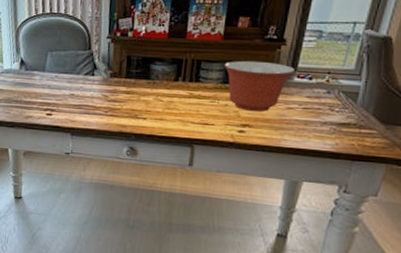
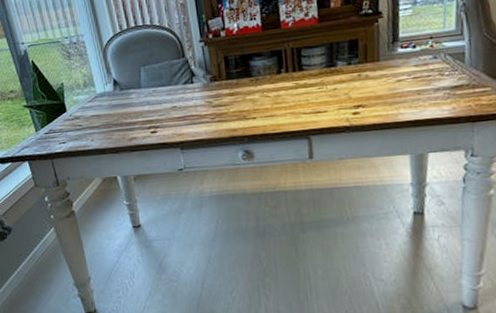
mixing bowl: present [223,60,296,112] -> none [324,37,398,91]

